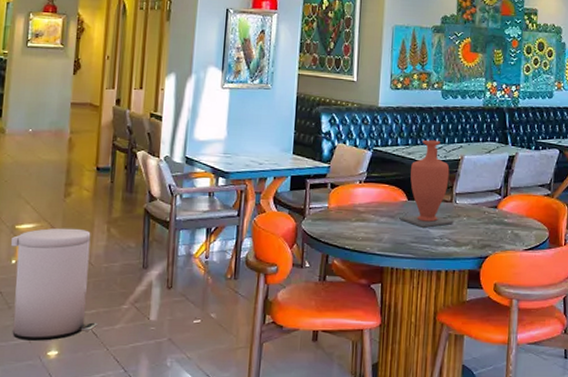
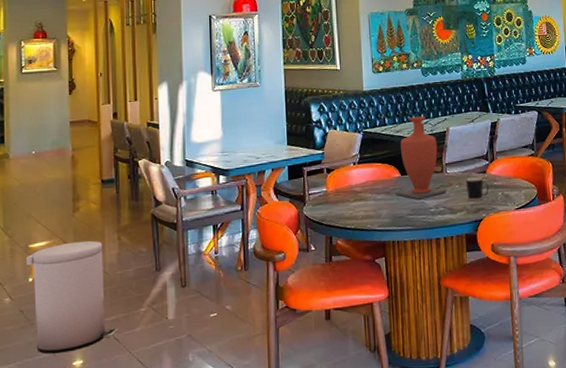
mug: none [474,210,499,236] -> present [465,176,489,201]

